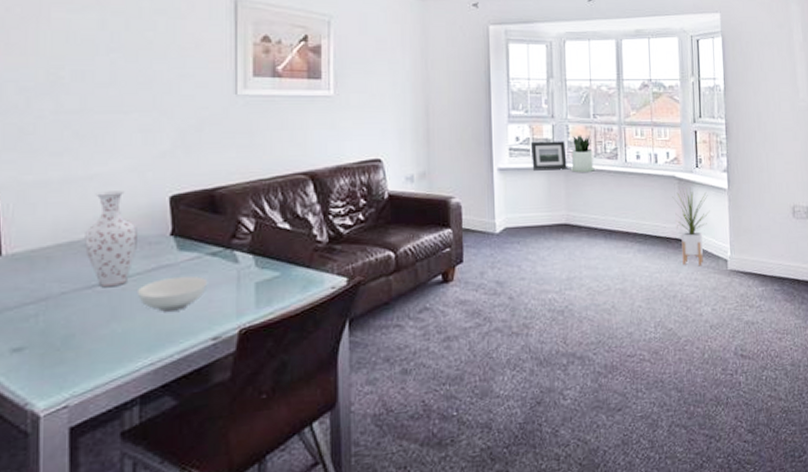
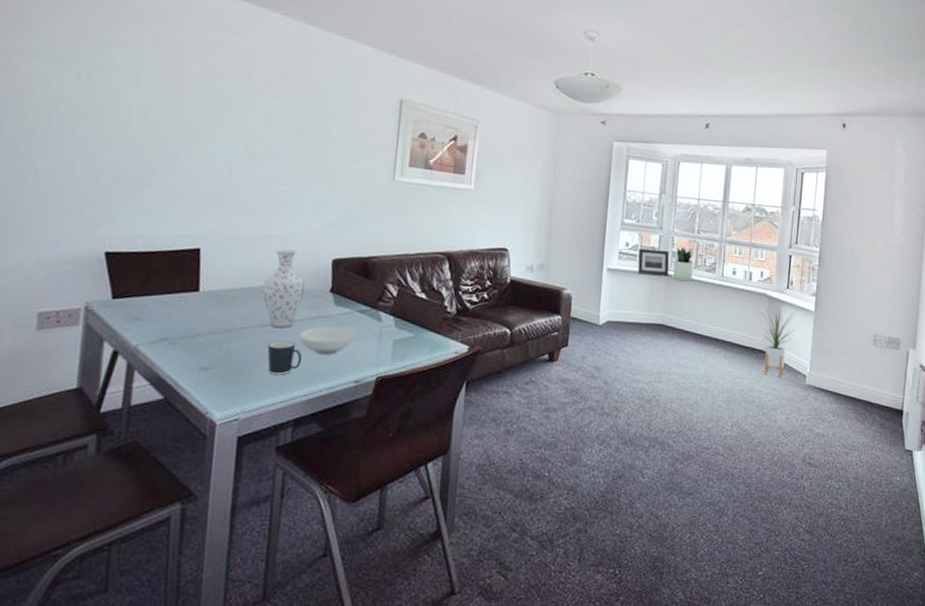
mug: none [97,301,144,345] -> present [267,341,303,375]

